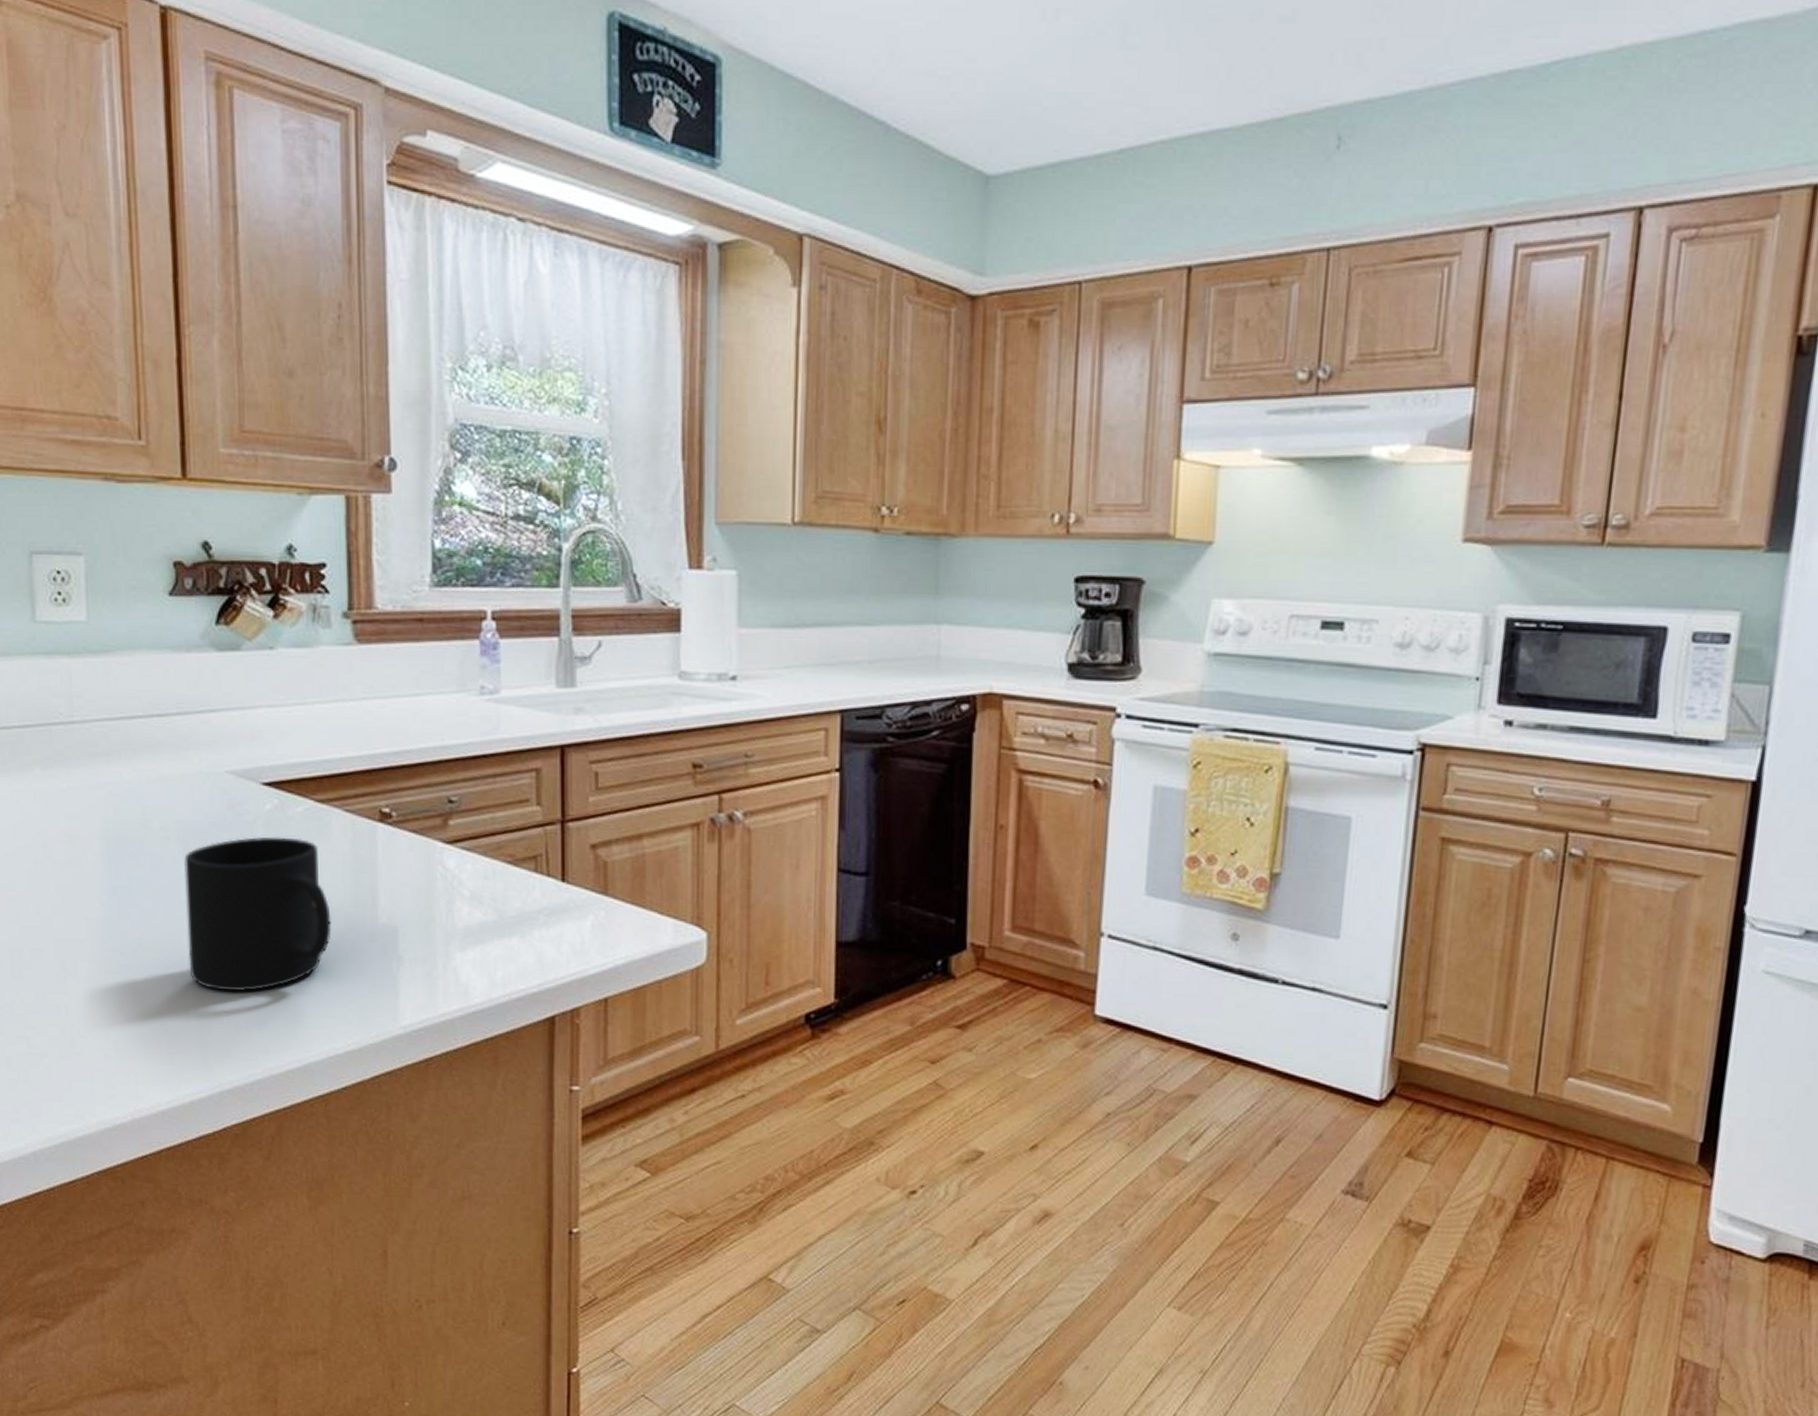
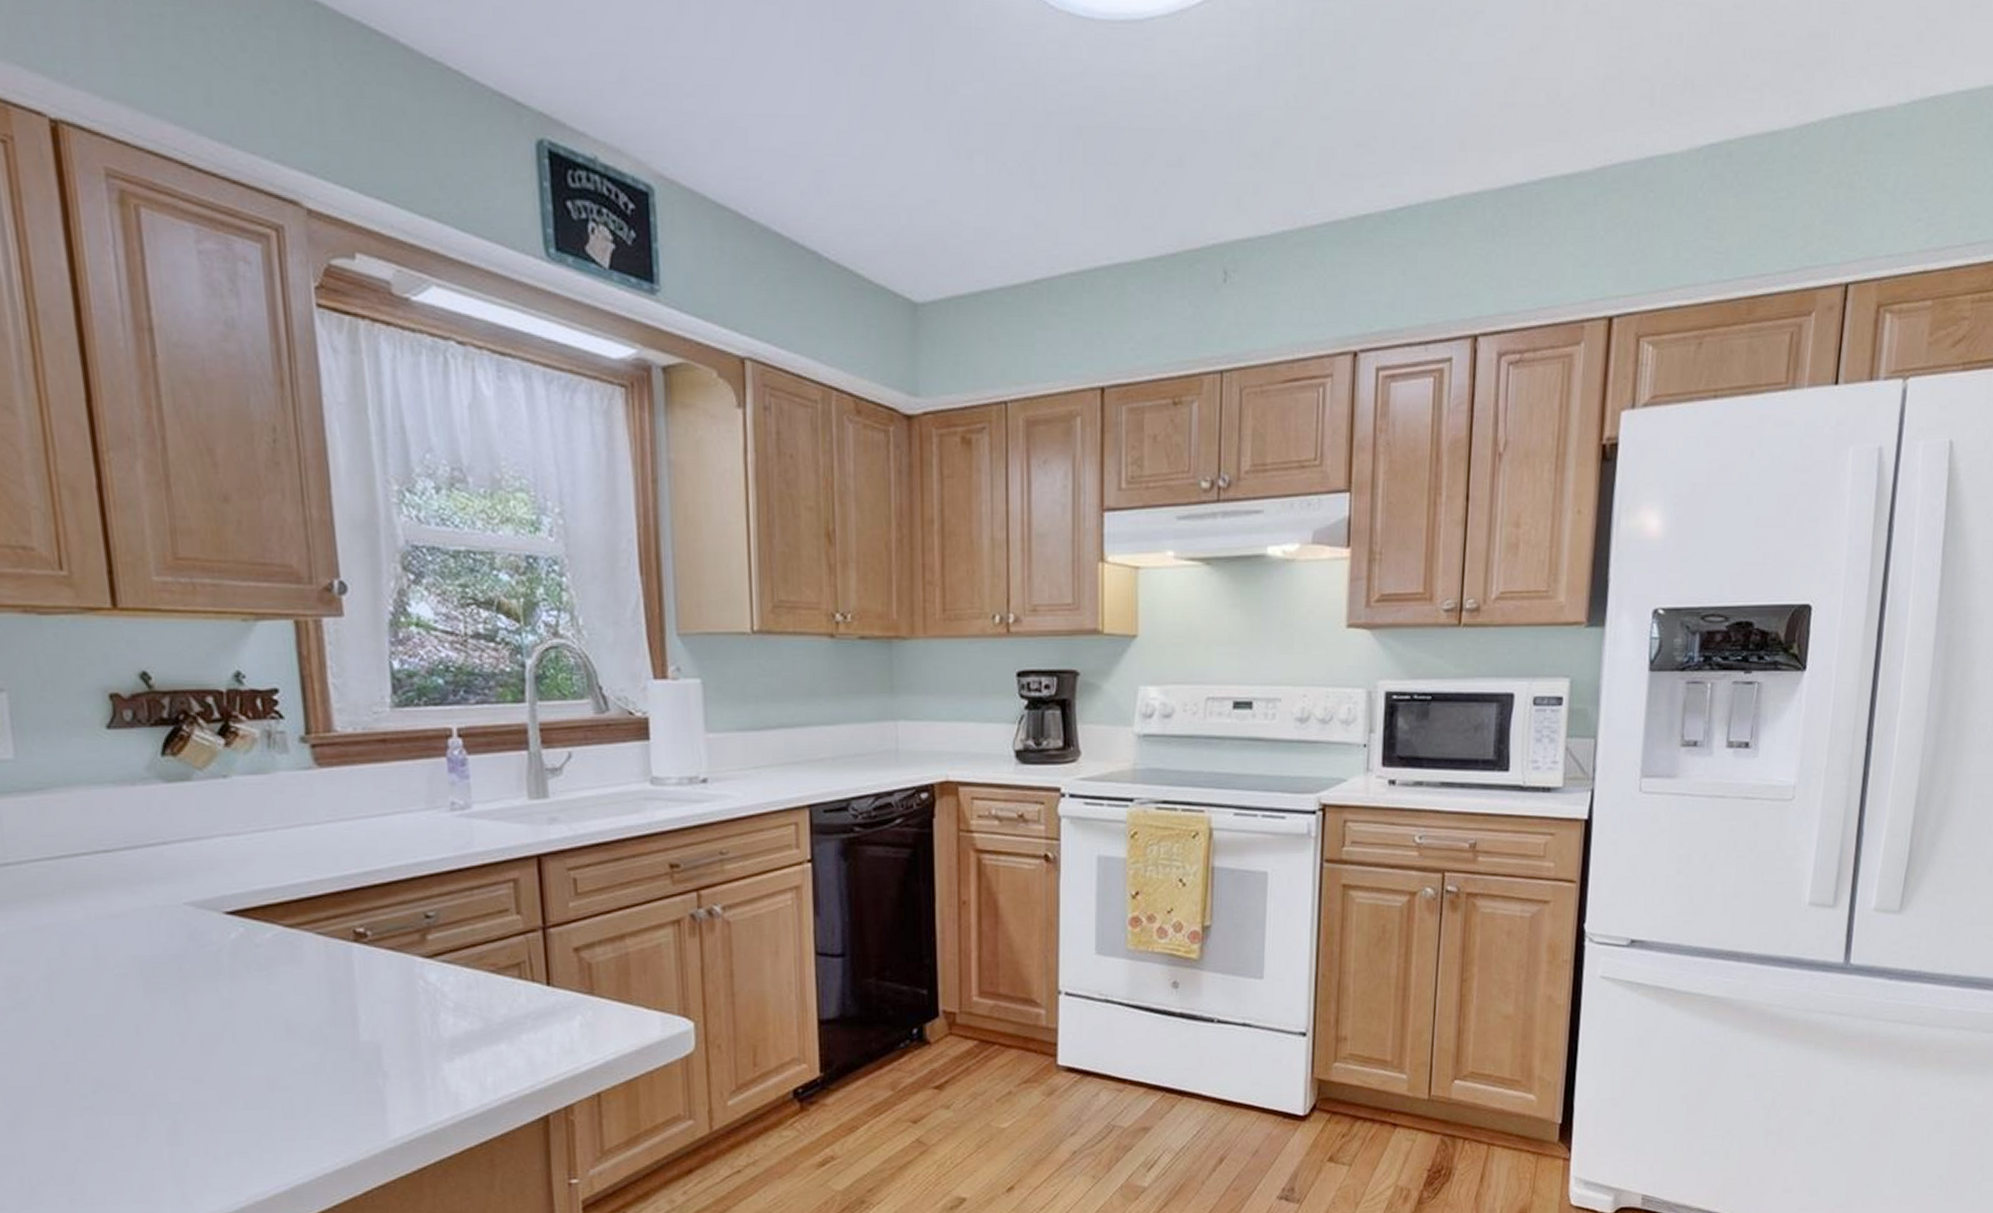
mug: present [184,836,332,992] -> none [144,964,311,1124]

